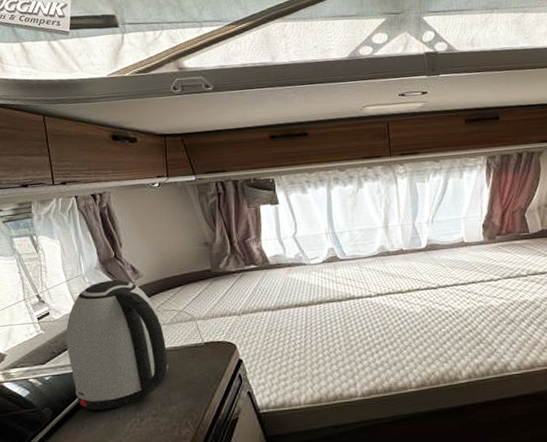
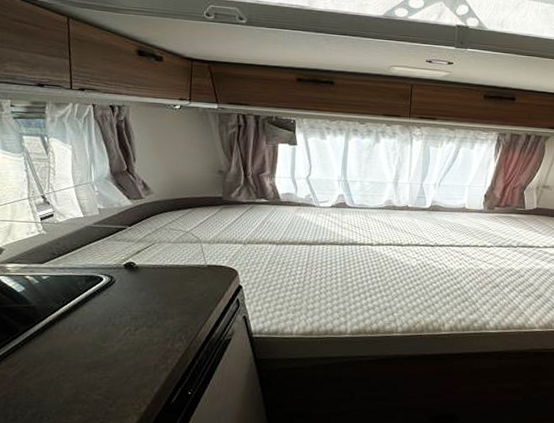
kettle: present [66,279,169,411] -> none [67,192,169,316]

